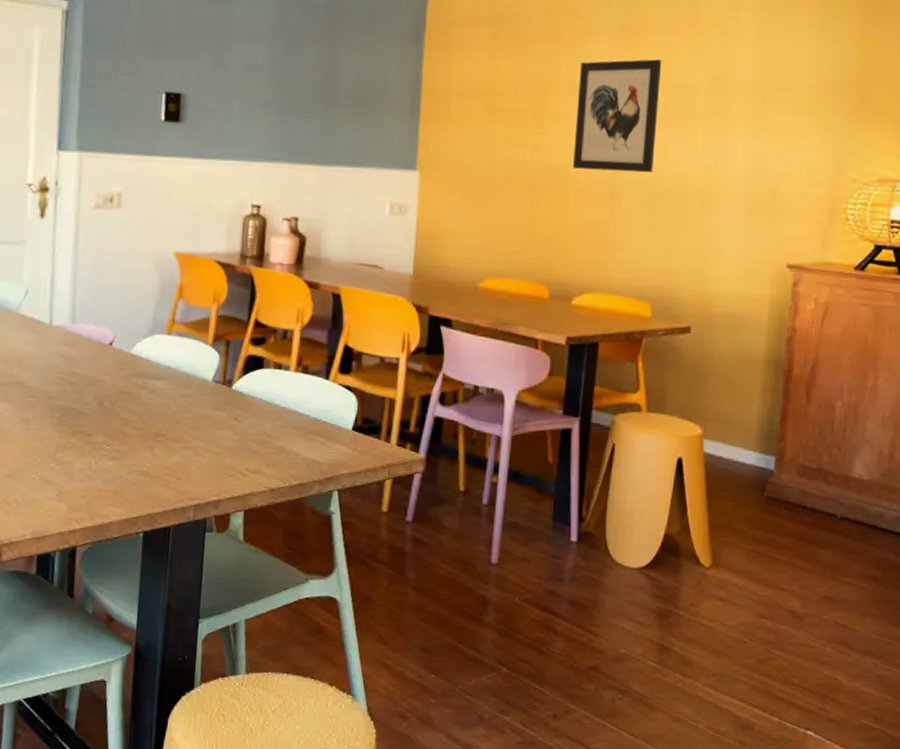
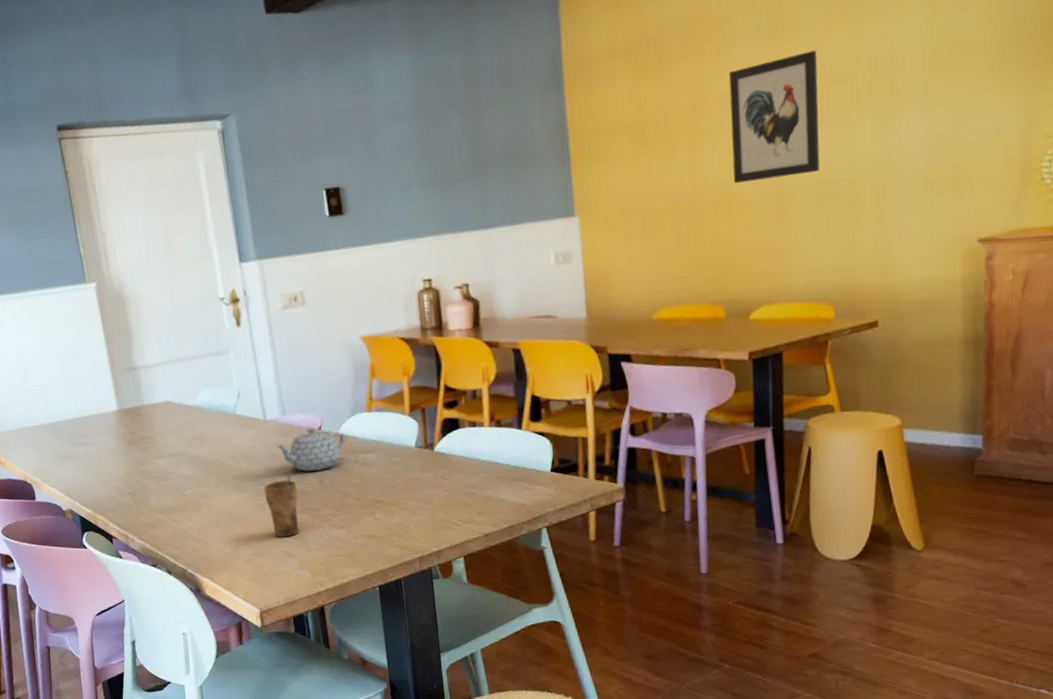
cup: none [33,383,72,461] -> present [264,468,299,538]
teapot: none [56,342,137,391] -> present [275,427,345,472]

